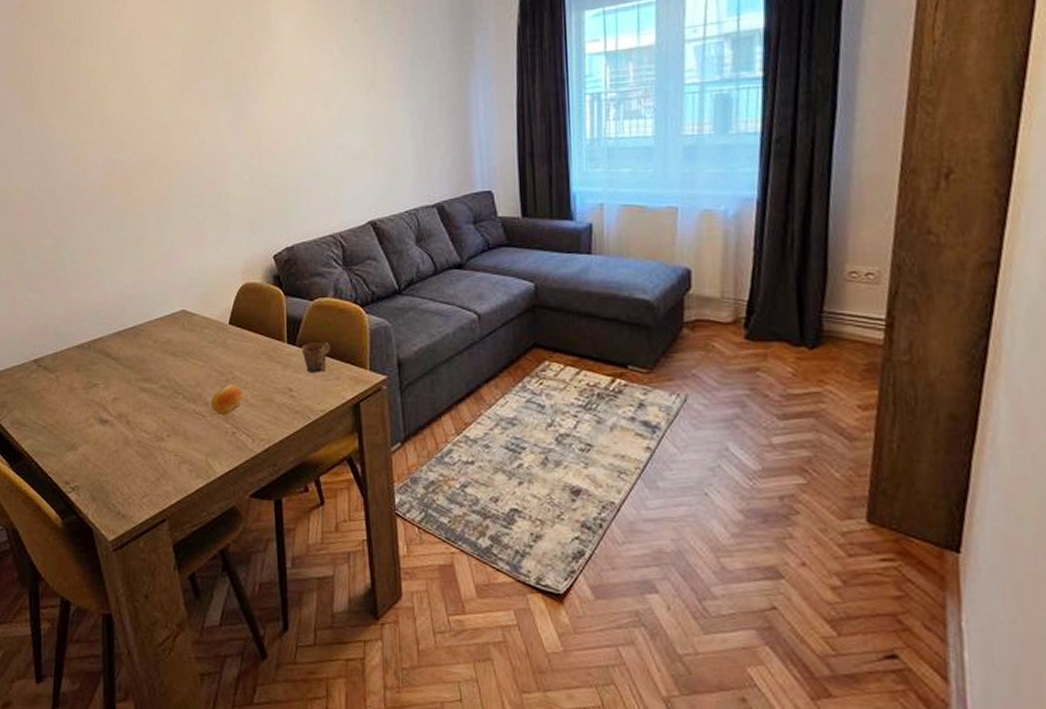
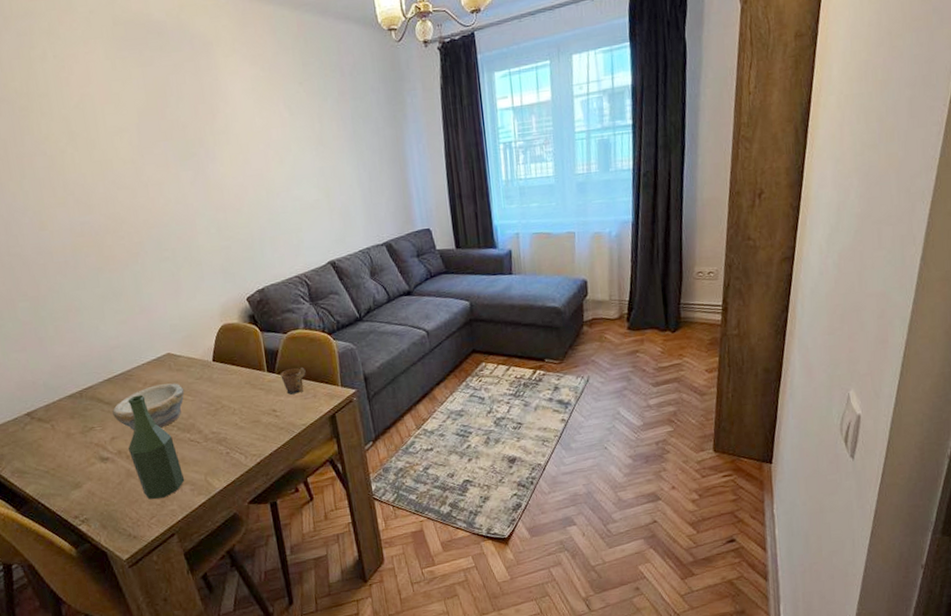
bowl: none [118,344,195,394] -> present [112,383,185,431]
bottle: none [130,353,184,475] -> present [128,394,185,499]
fruit: present [210,385,243,416] -> none [203,412,233,440]

